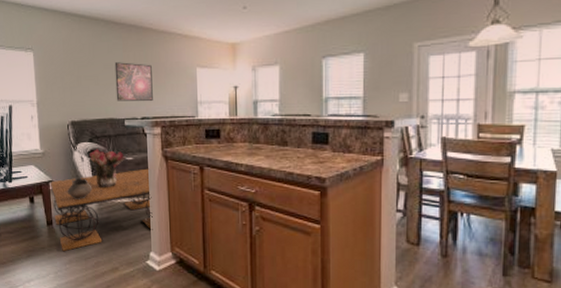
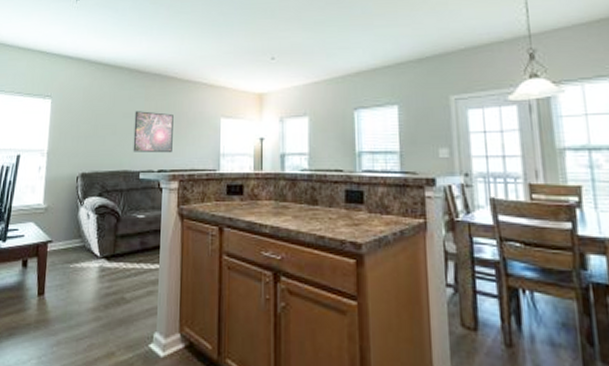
coffee table: present [50,168,153,252] -> none [47,228,162,330]
ceramic pot: present [68,177,93,200] -> none [67,237,96,264]
bouquet: present [89,149,125,187] -> none [97,205,136,250]

